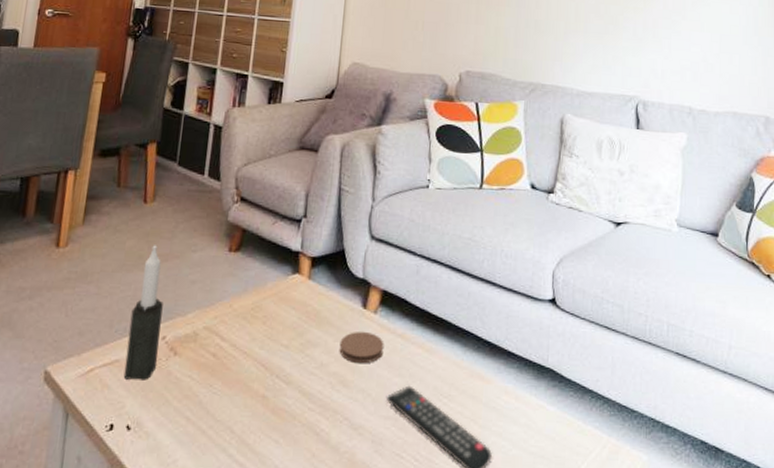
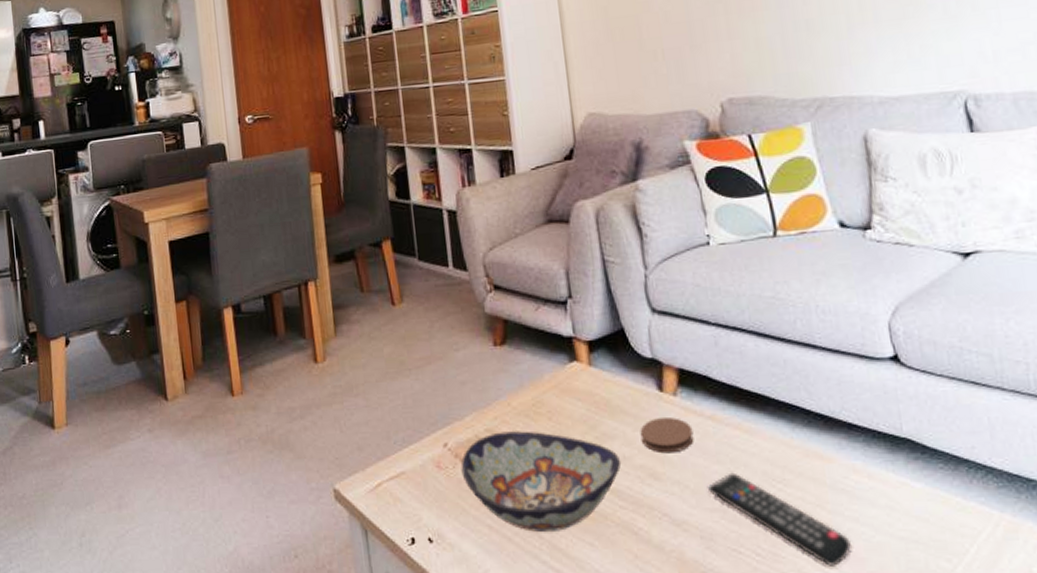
candle: present [123,245,163,380] -> none [405,348,444,491]
decorative bowl: none [172,330,318,428] -> present [461,431,622,533]

